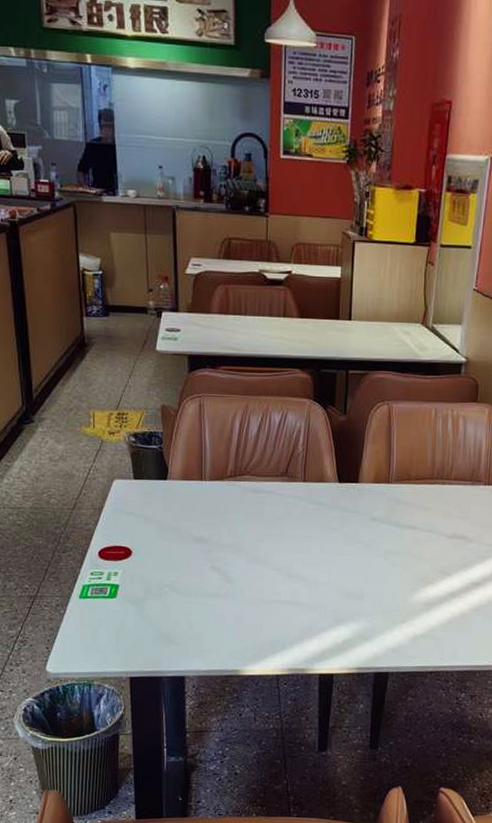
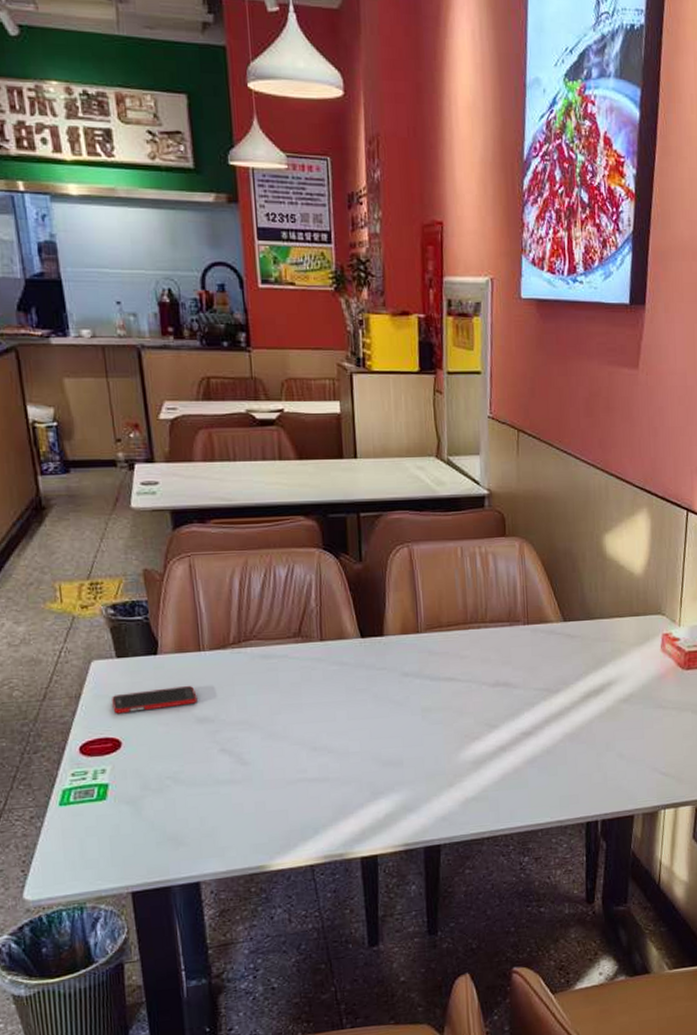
cell phone: none [127,509,196,527] -> present [112,685,197,714]

